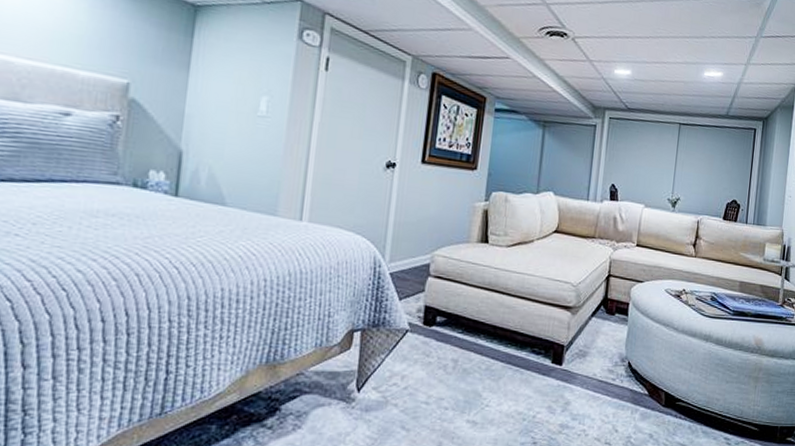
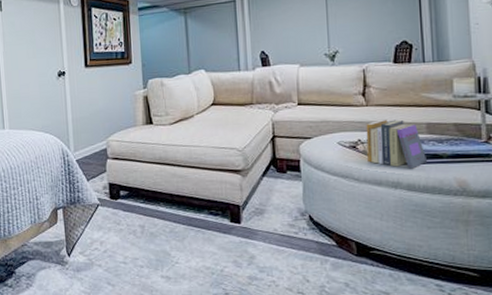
books: none [688,272,736,324] -> present [366,119,428,169]

